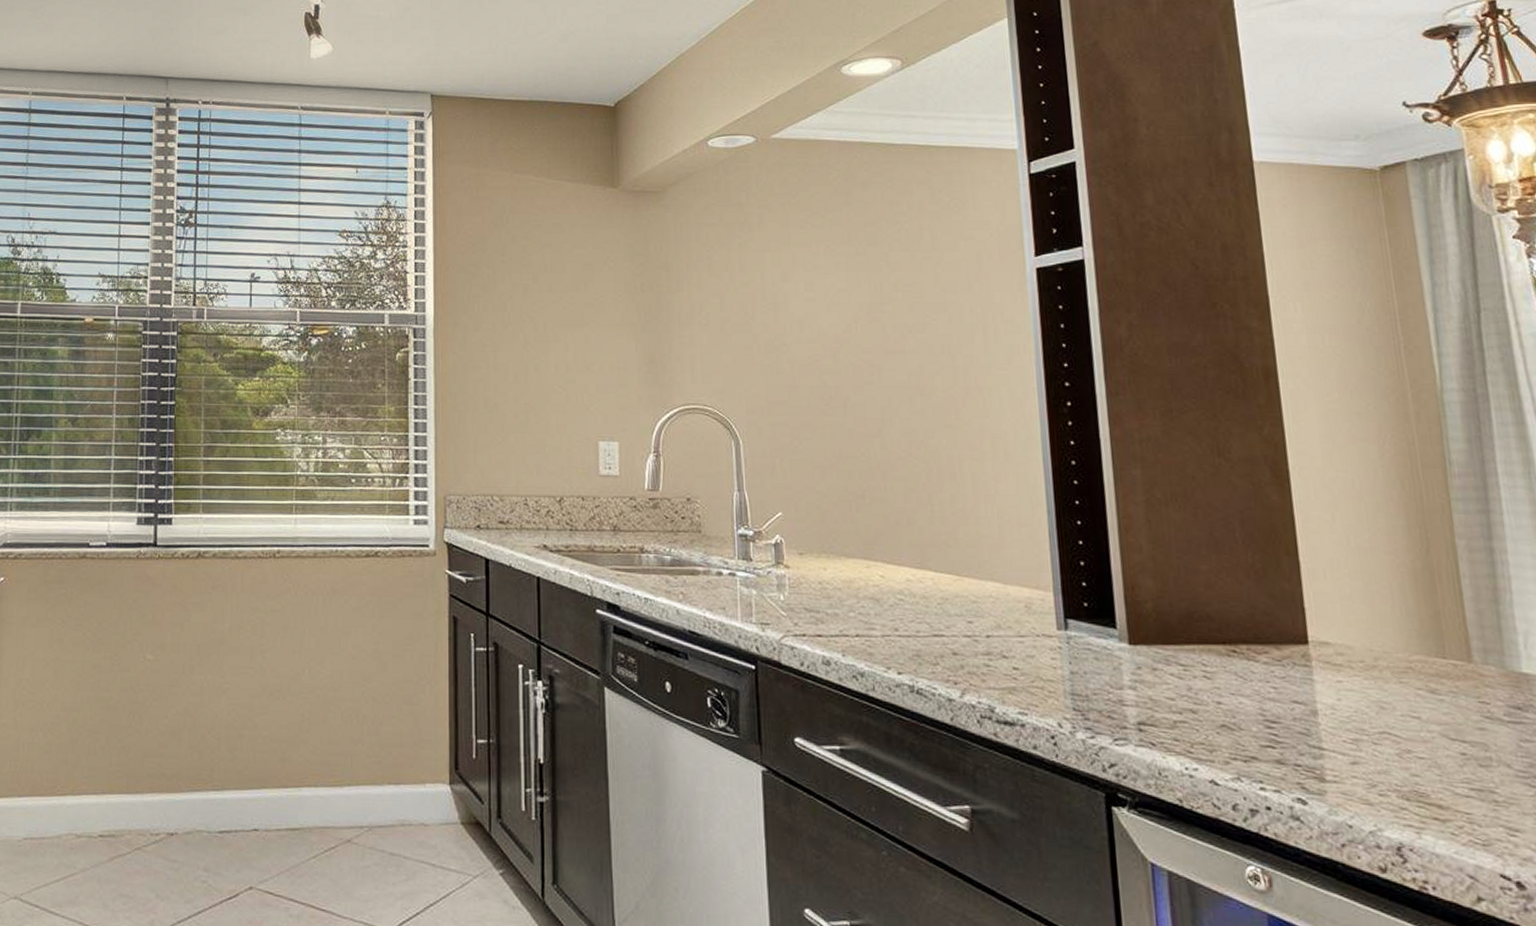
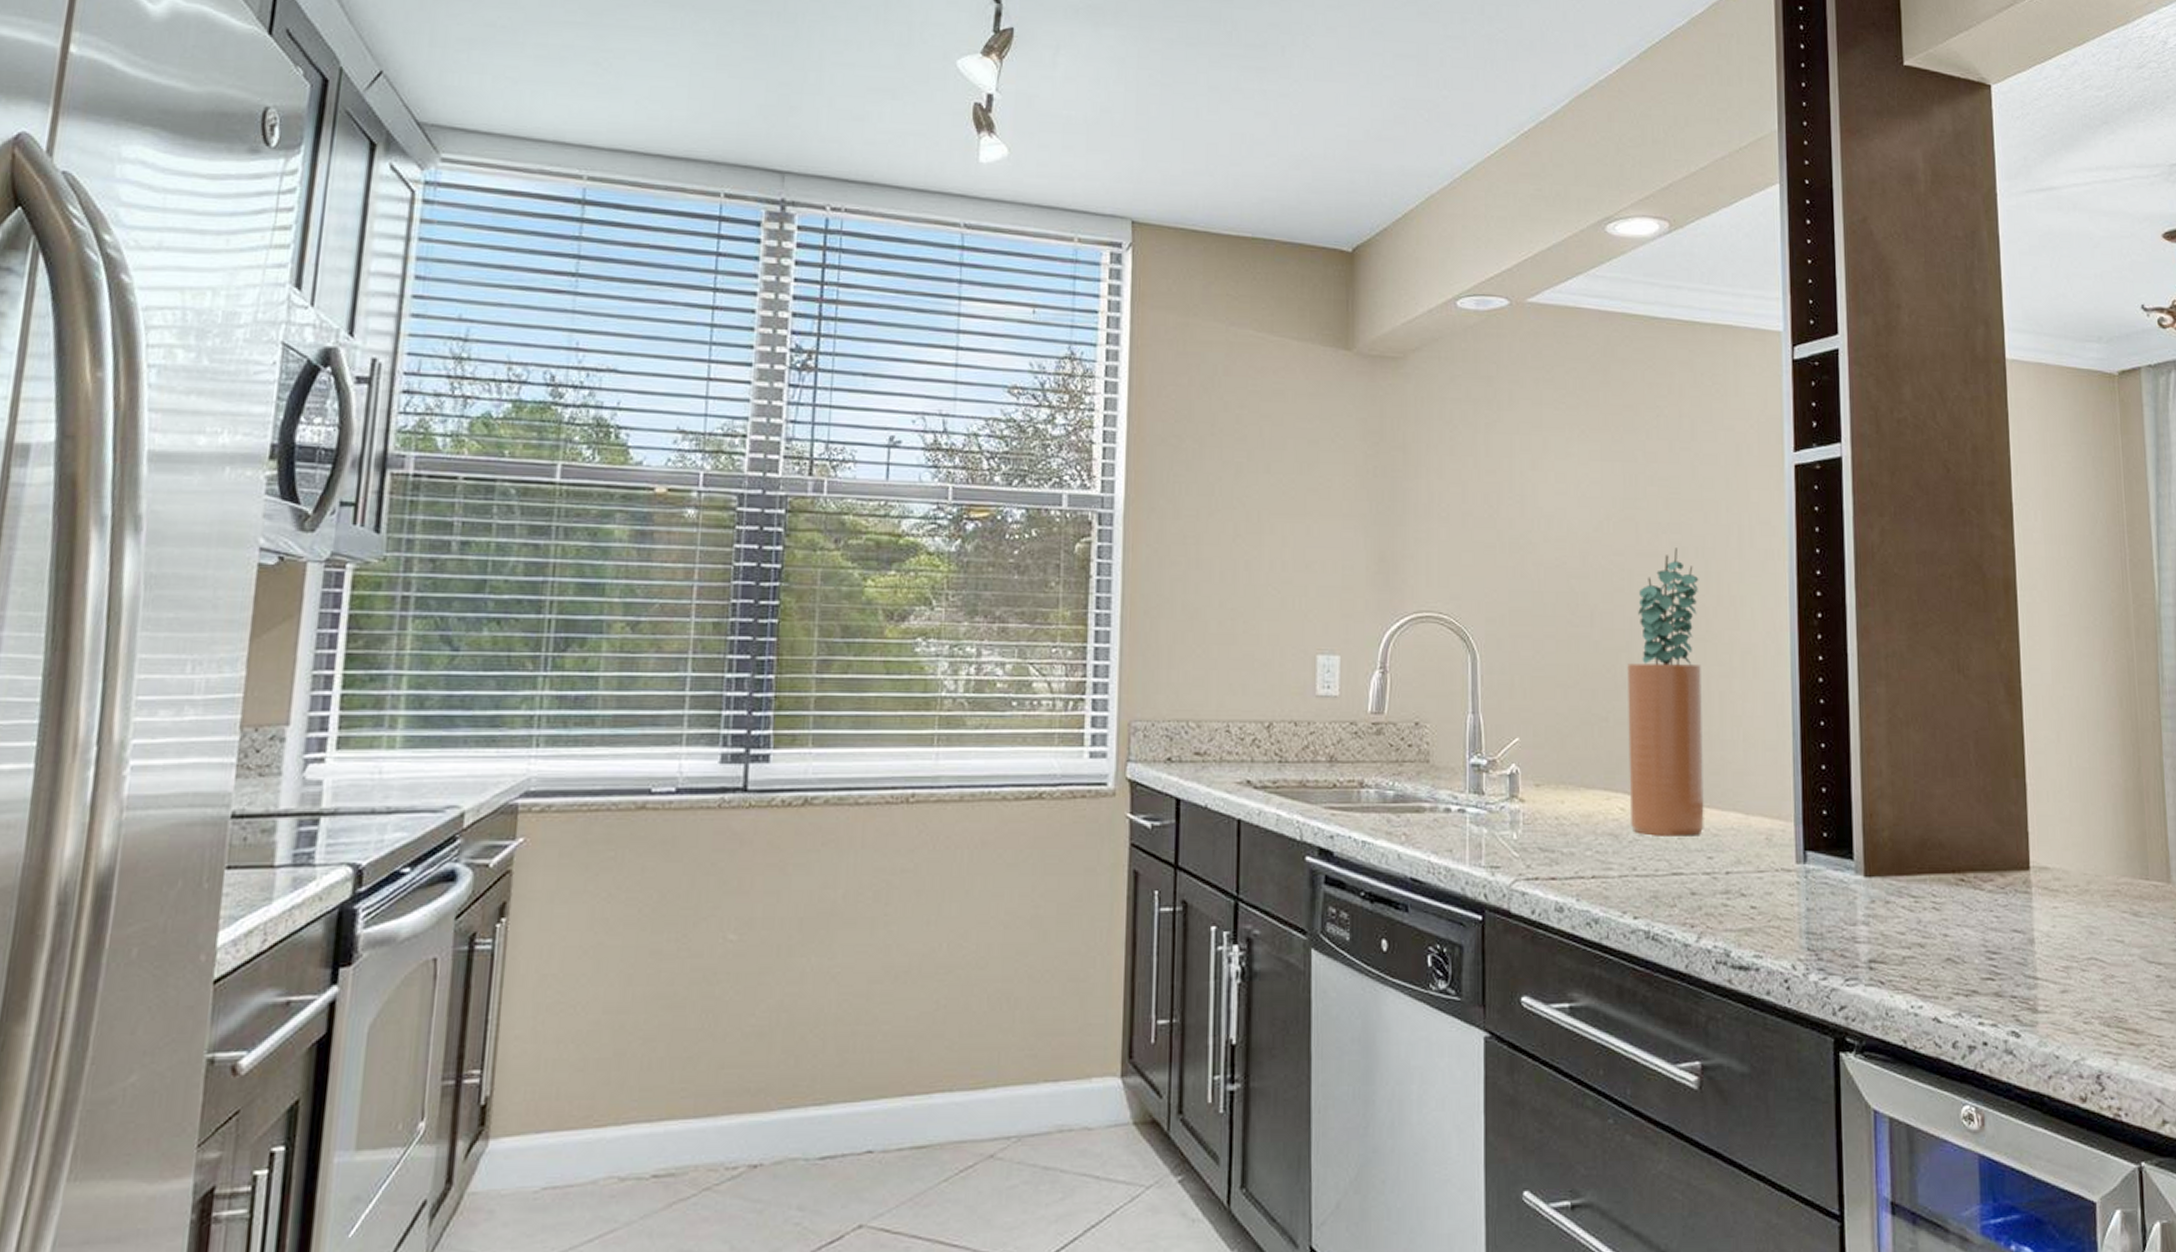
vase: none [881,345,963,602] -> present [1627,548,1704,836]

